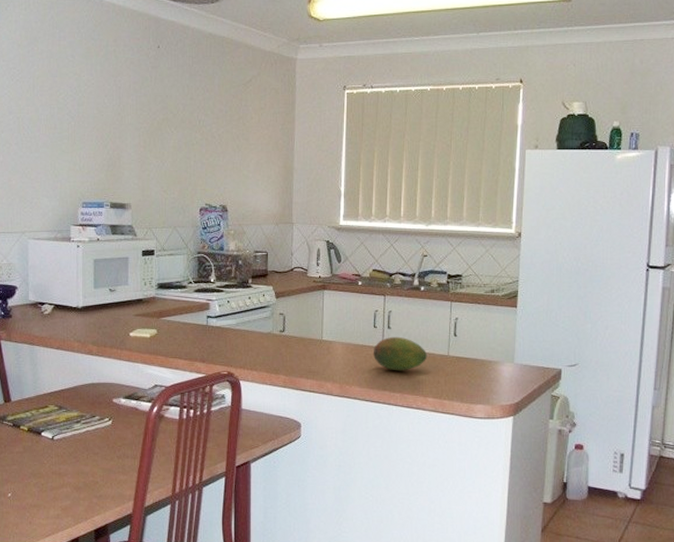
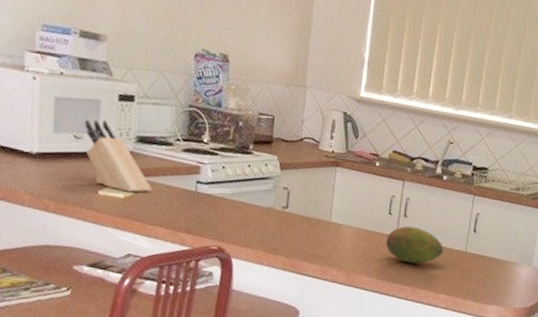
knife block: none [117,273,172,332] -> present [85,119,153,193]

